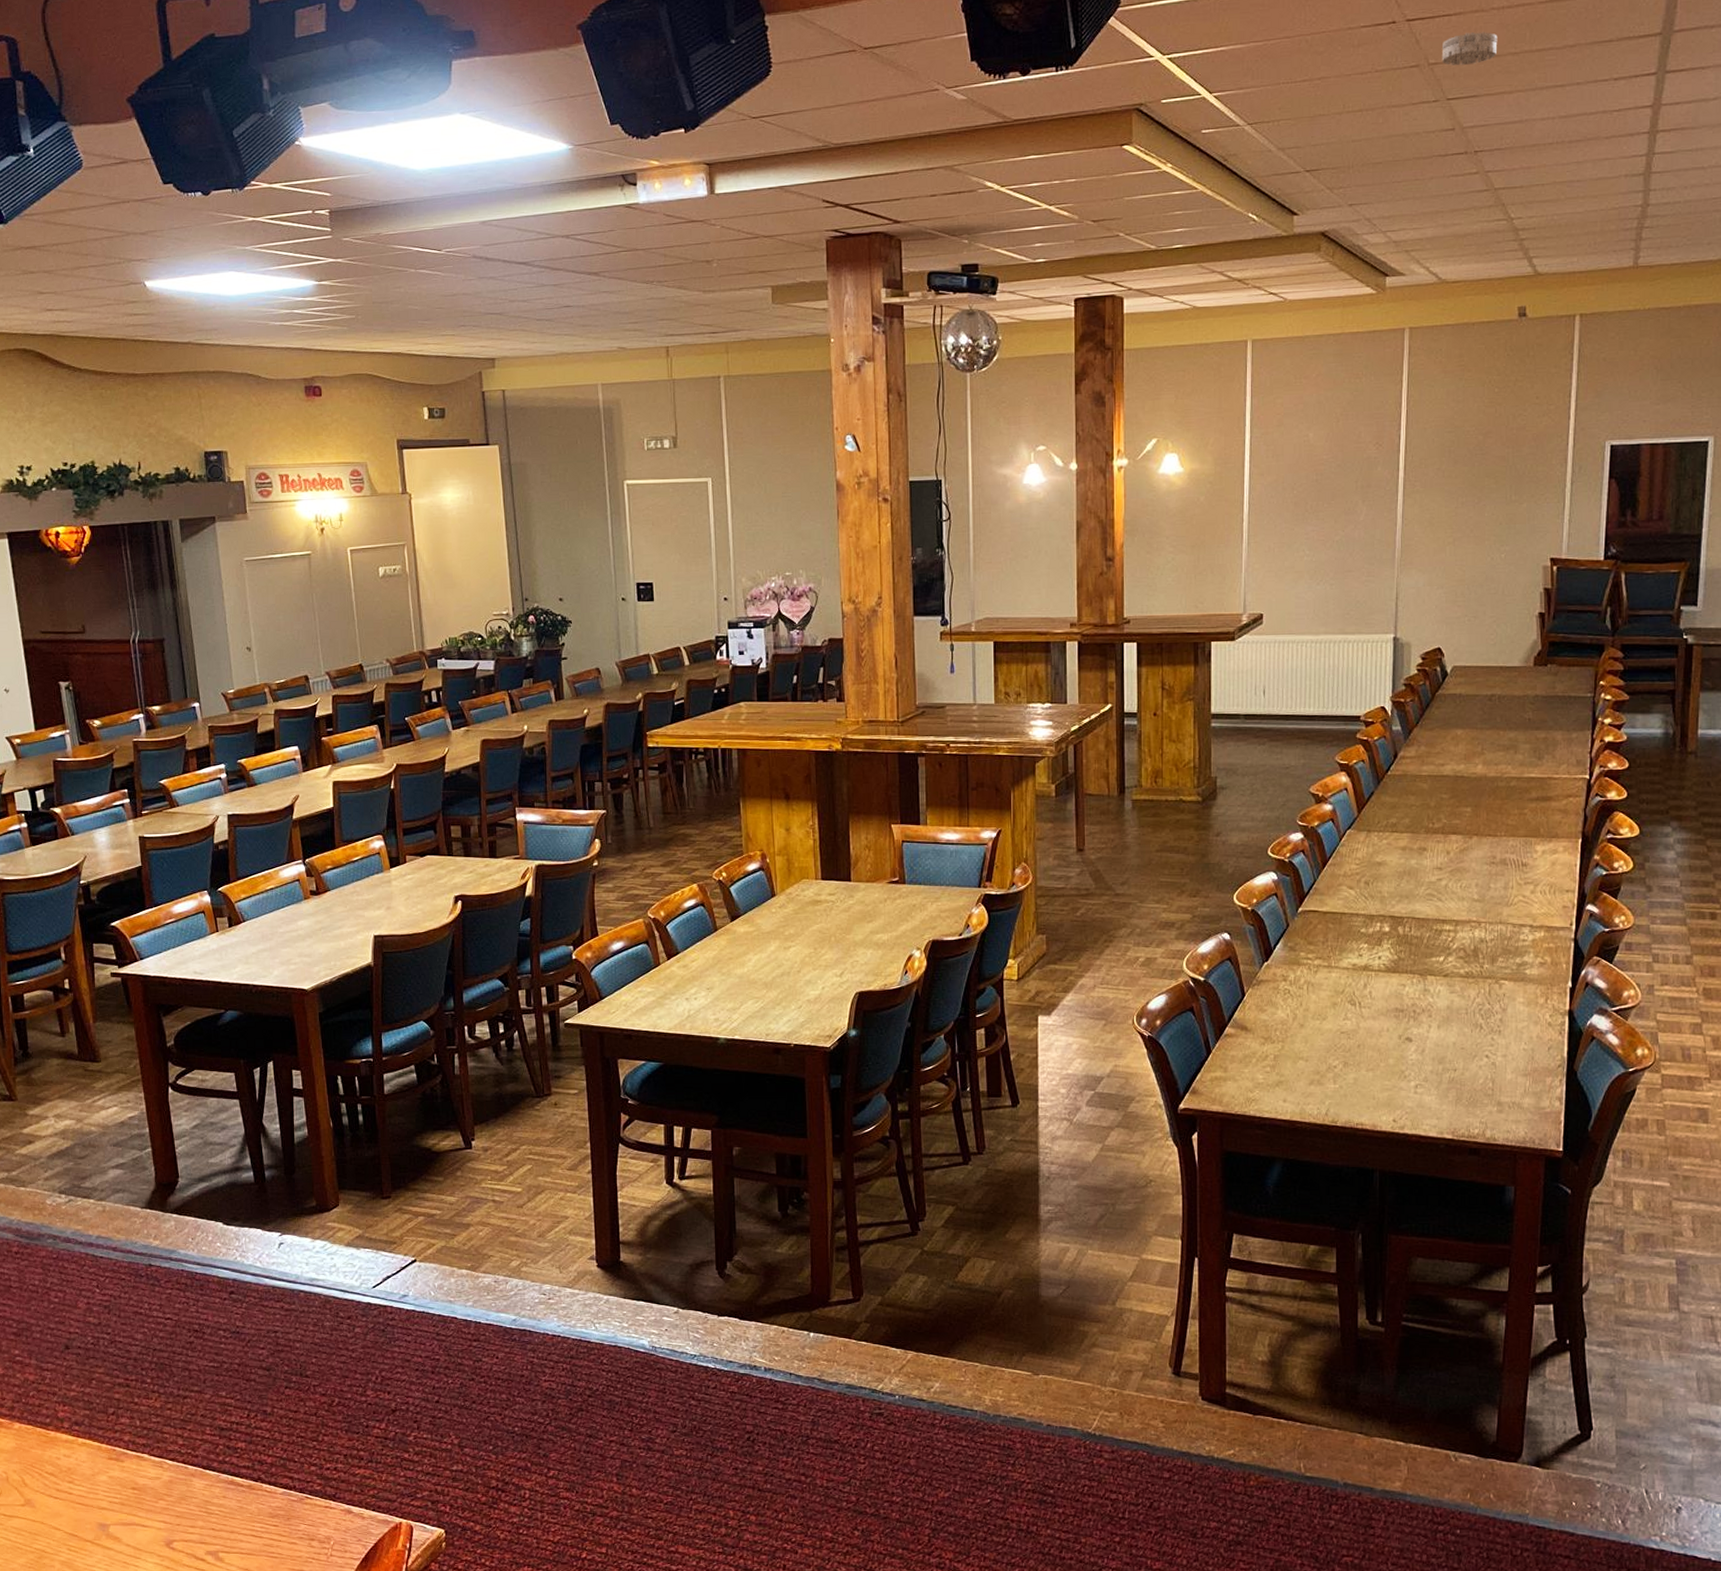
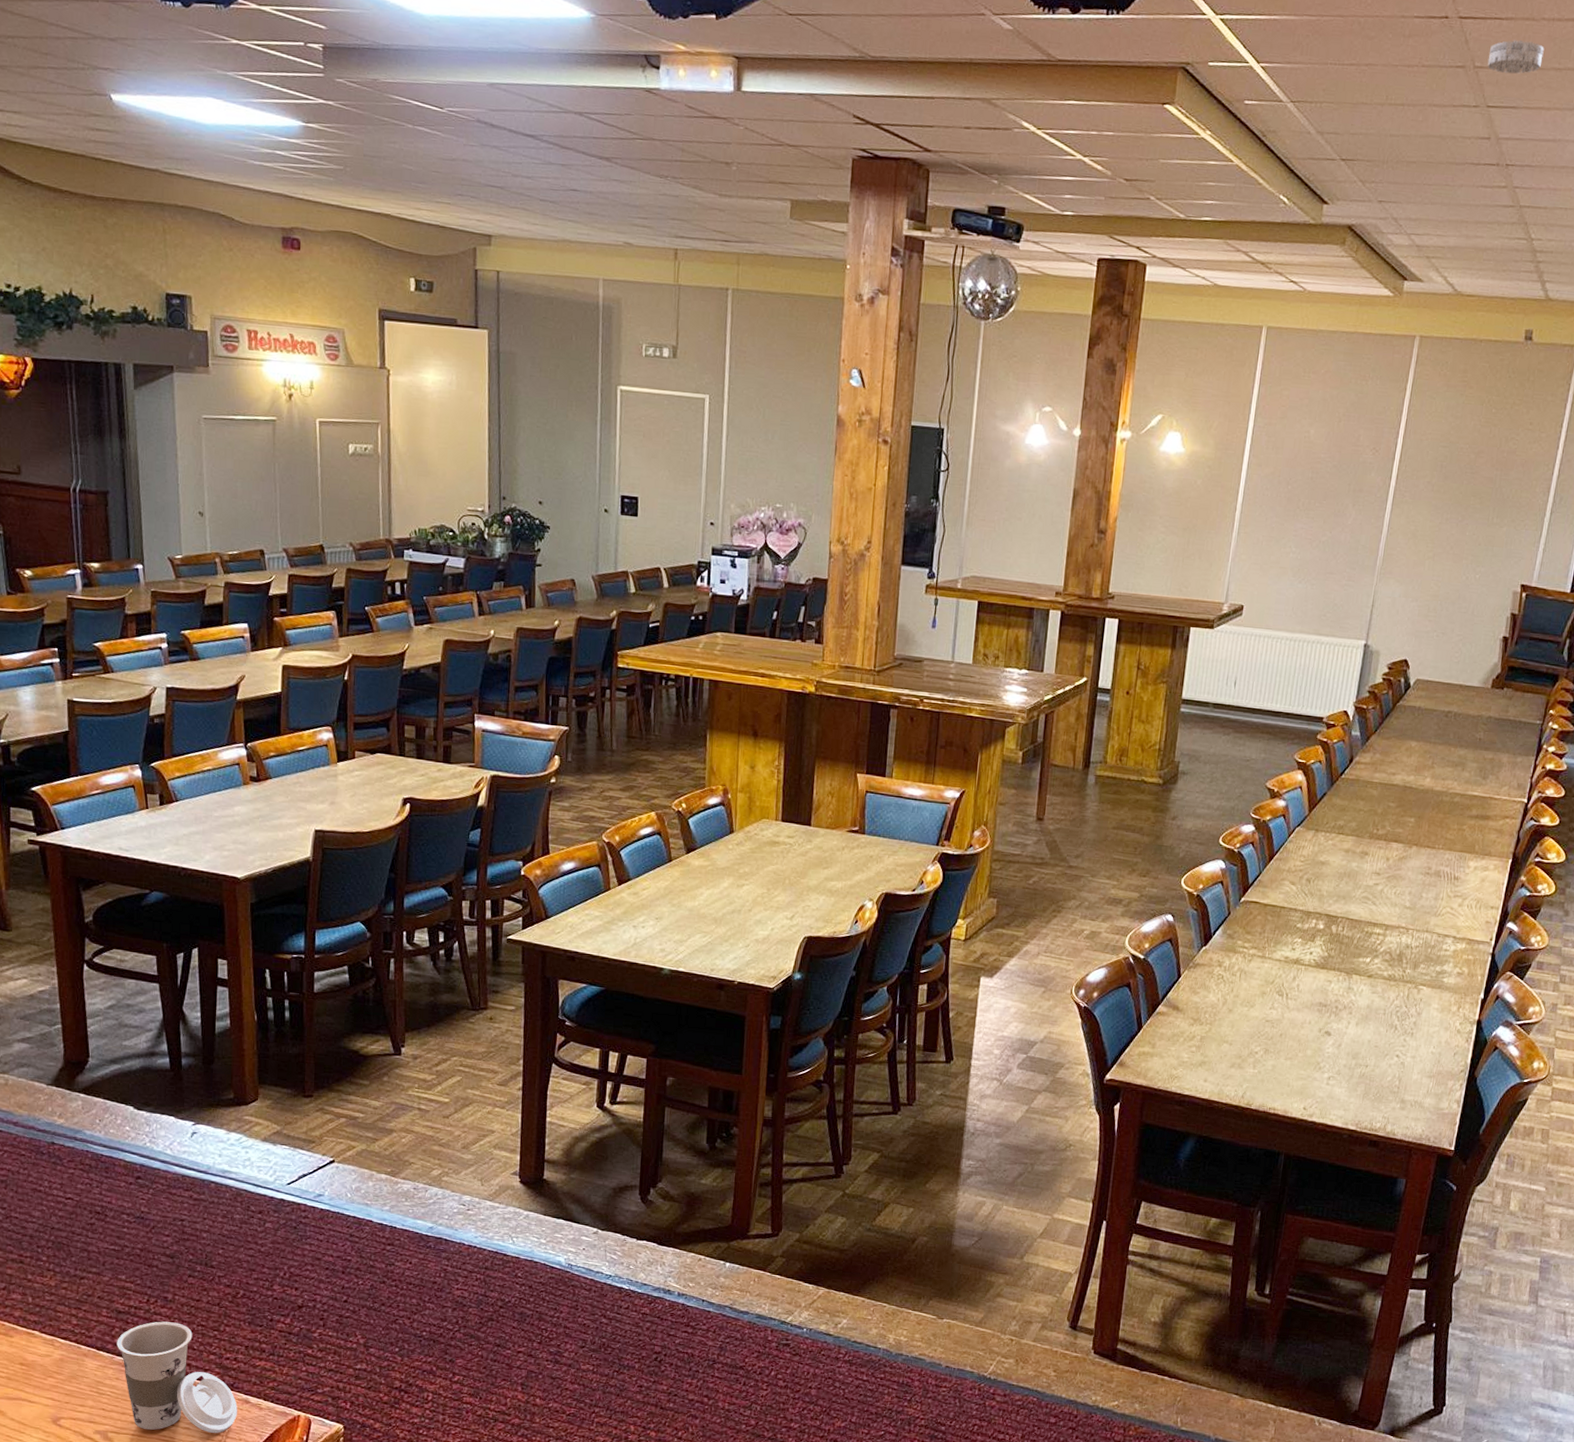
cup: none [221,1435,341,1547] -> present [117,1321,237,1433]

